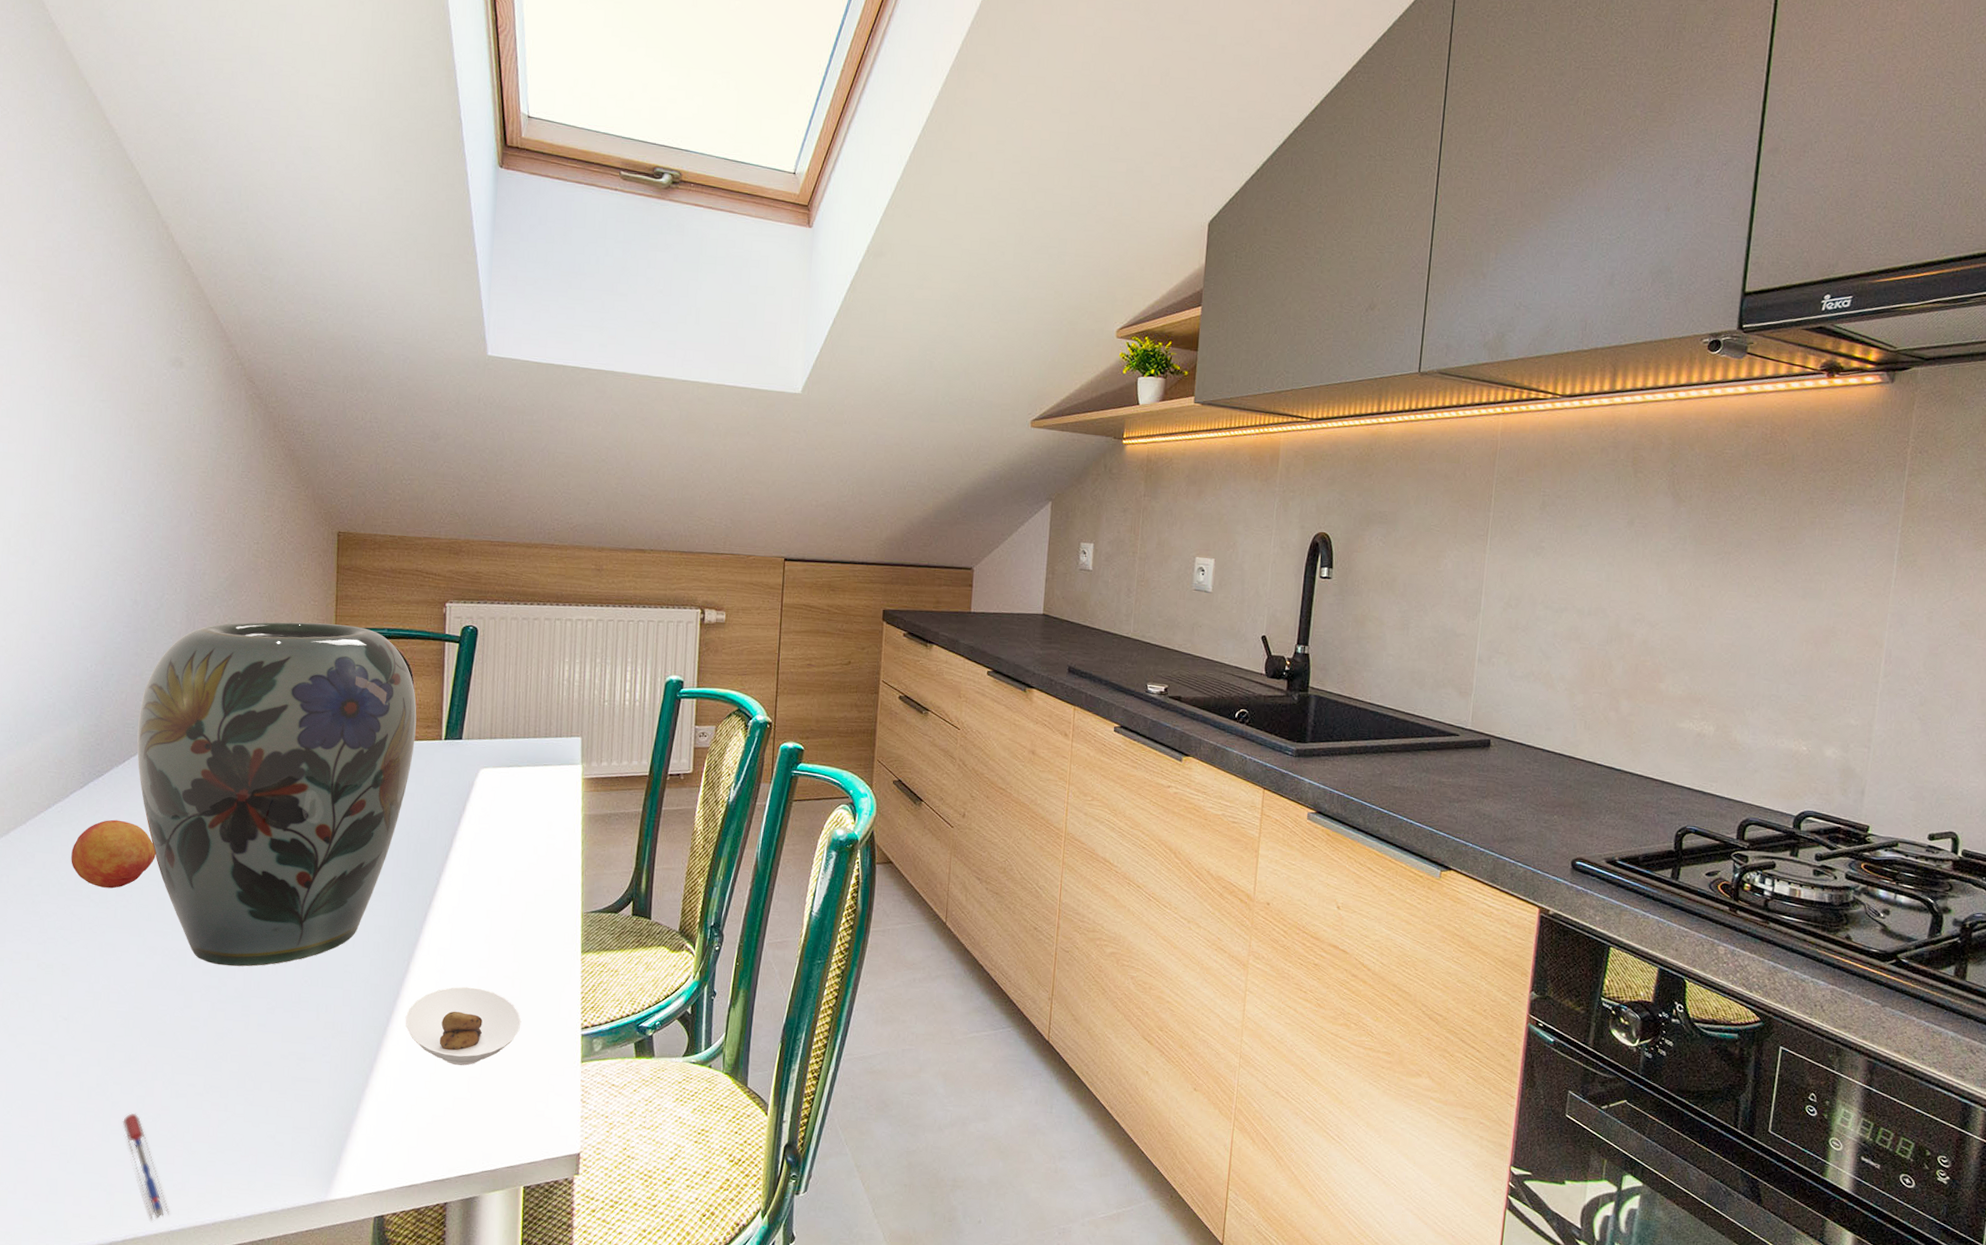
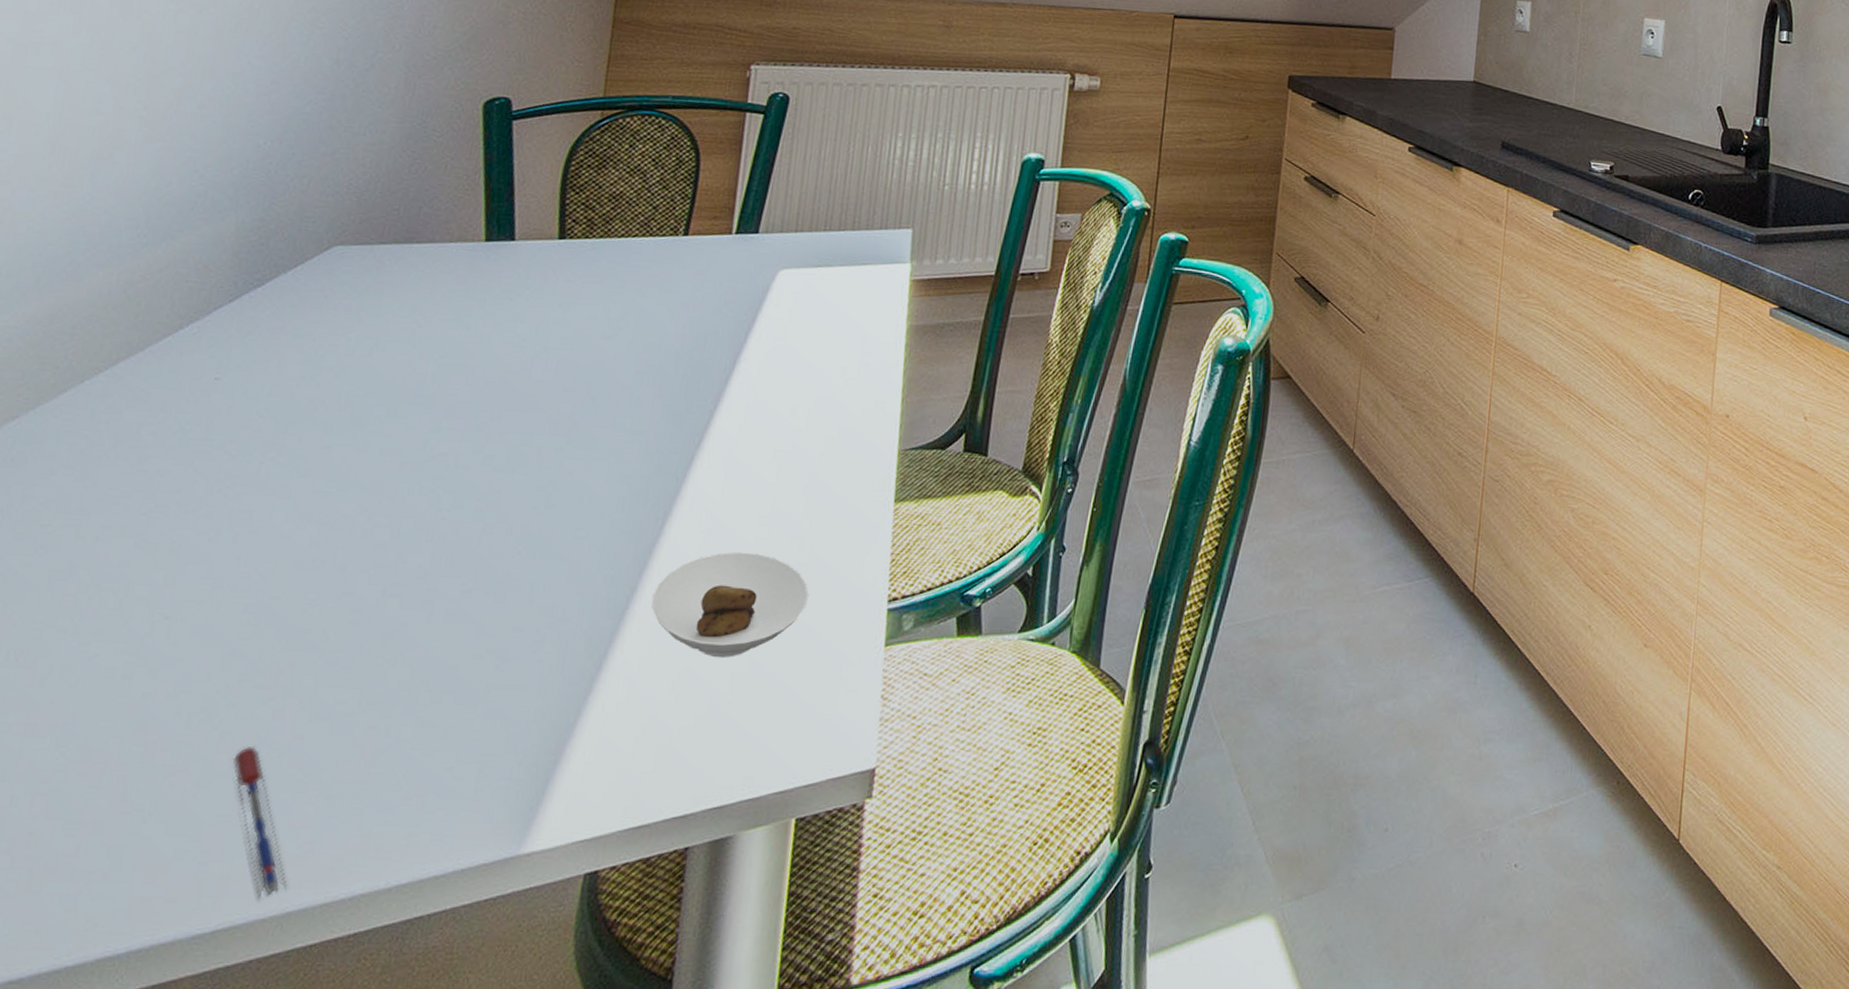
fruit: present [71,819,156,889] -> none [202,343,326,436]
vase: present [137,622,417,967] -> none [314,87,702,536]

